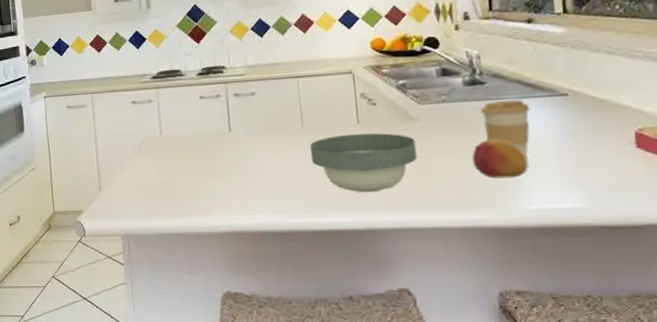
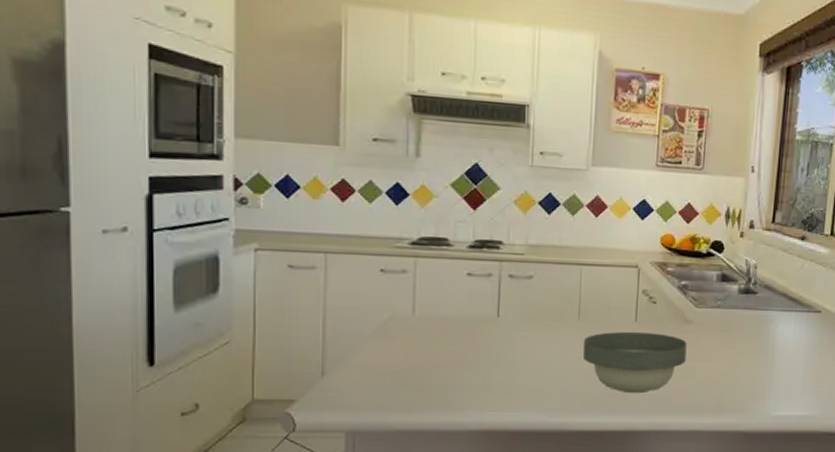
fruit: present [472,139,528,179] -> none [733,348,779,386]
coffee cup: present [481,100,530,159] -> none [749,312,790,369]

